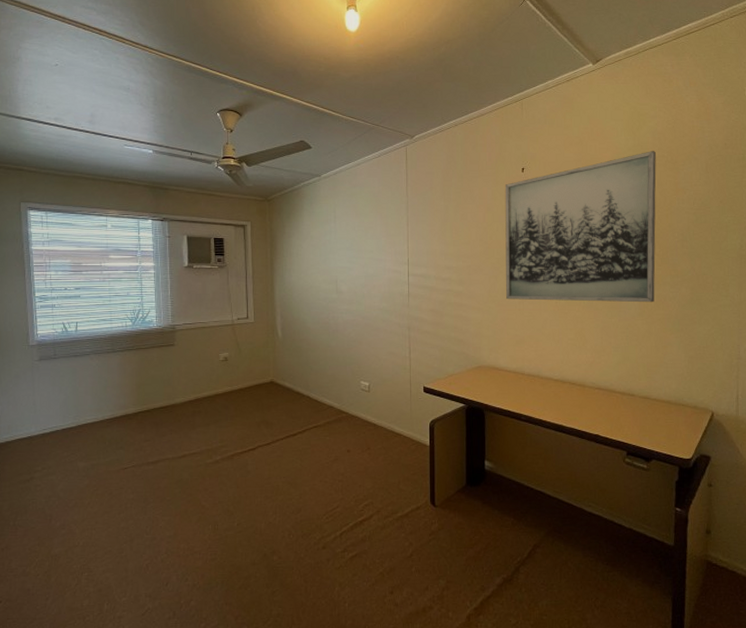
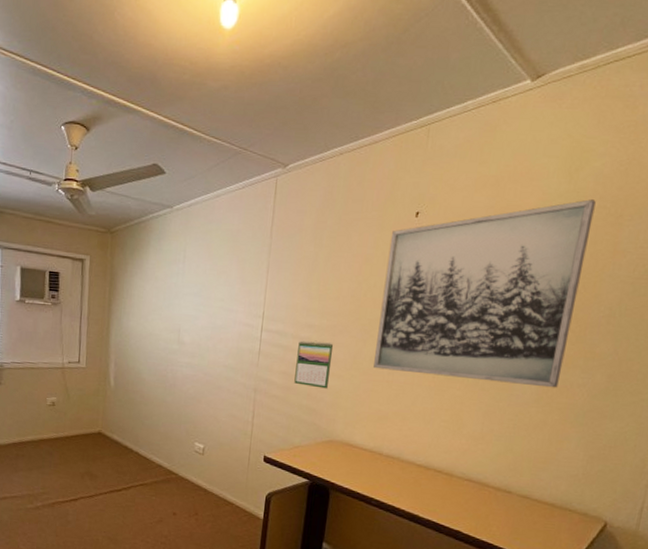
calendar: none [441,280,471,321] -> present [294,340,334,389]

